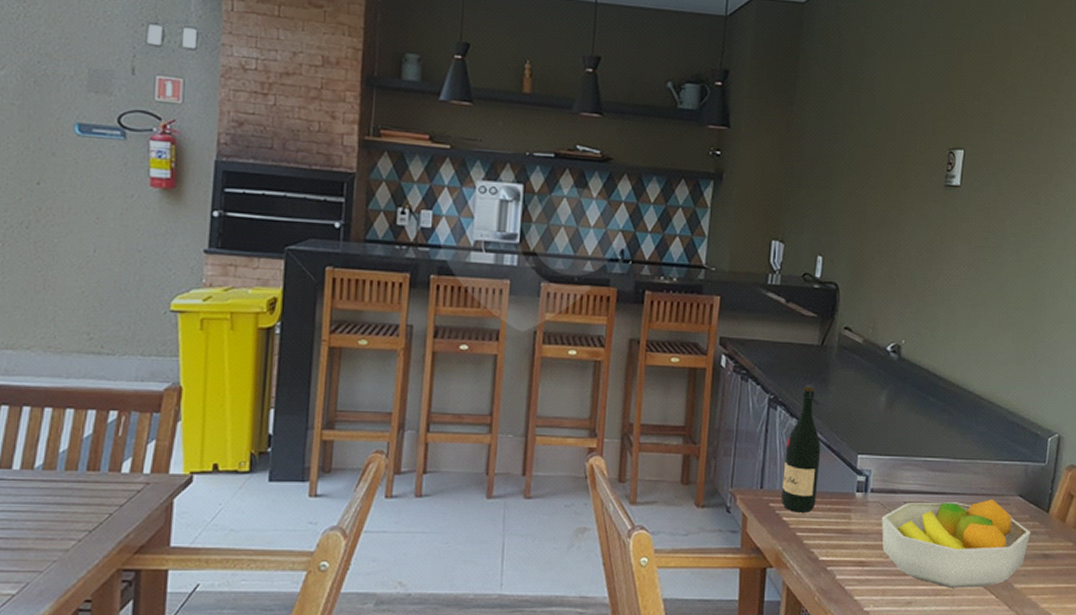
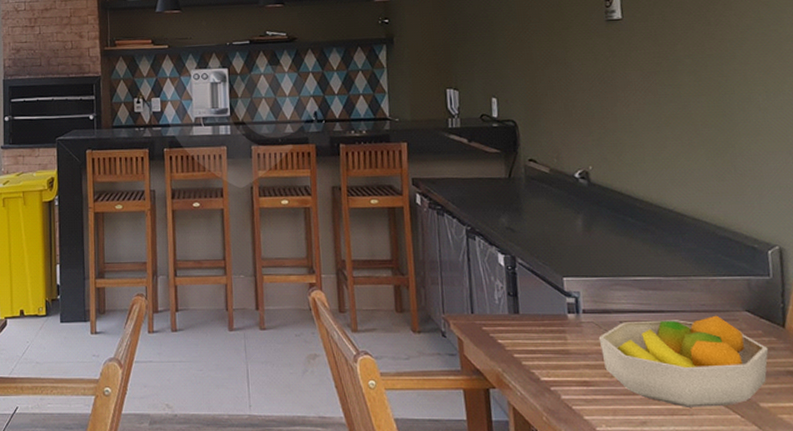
wine bottle: present [781,385,821,513] -> none [489,215,529,335]

